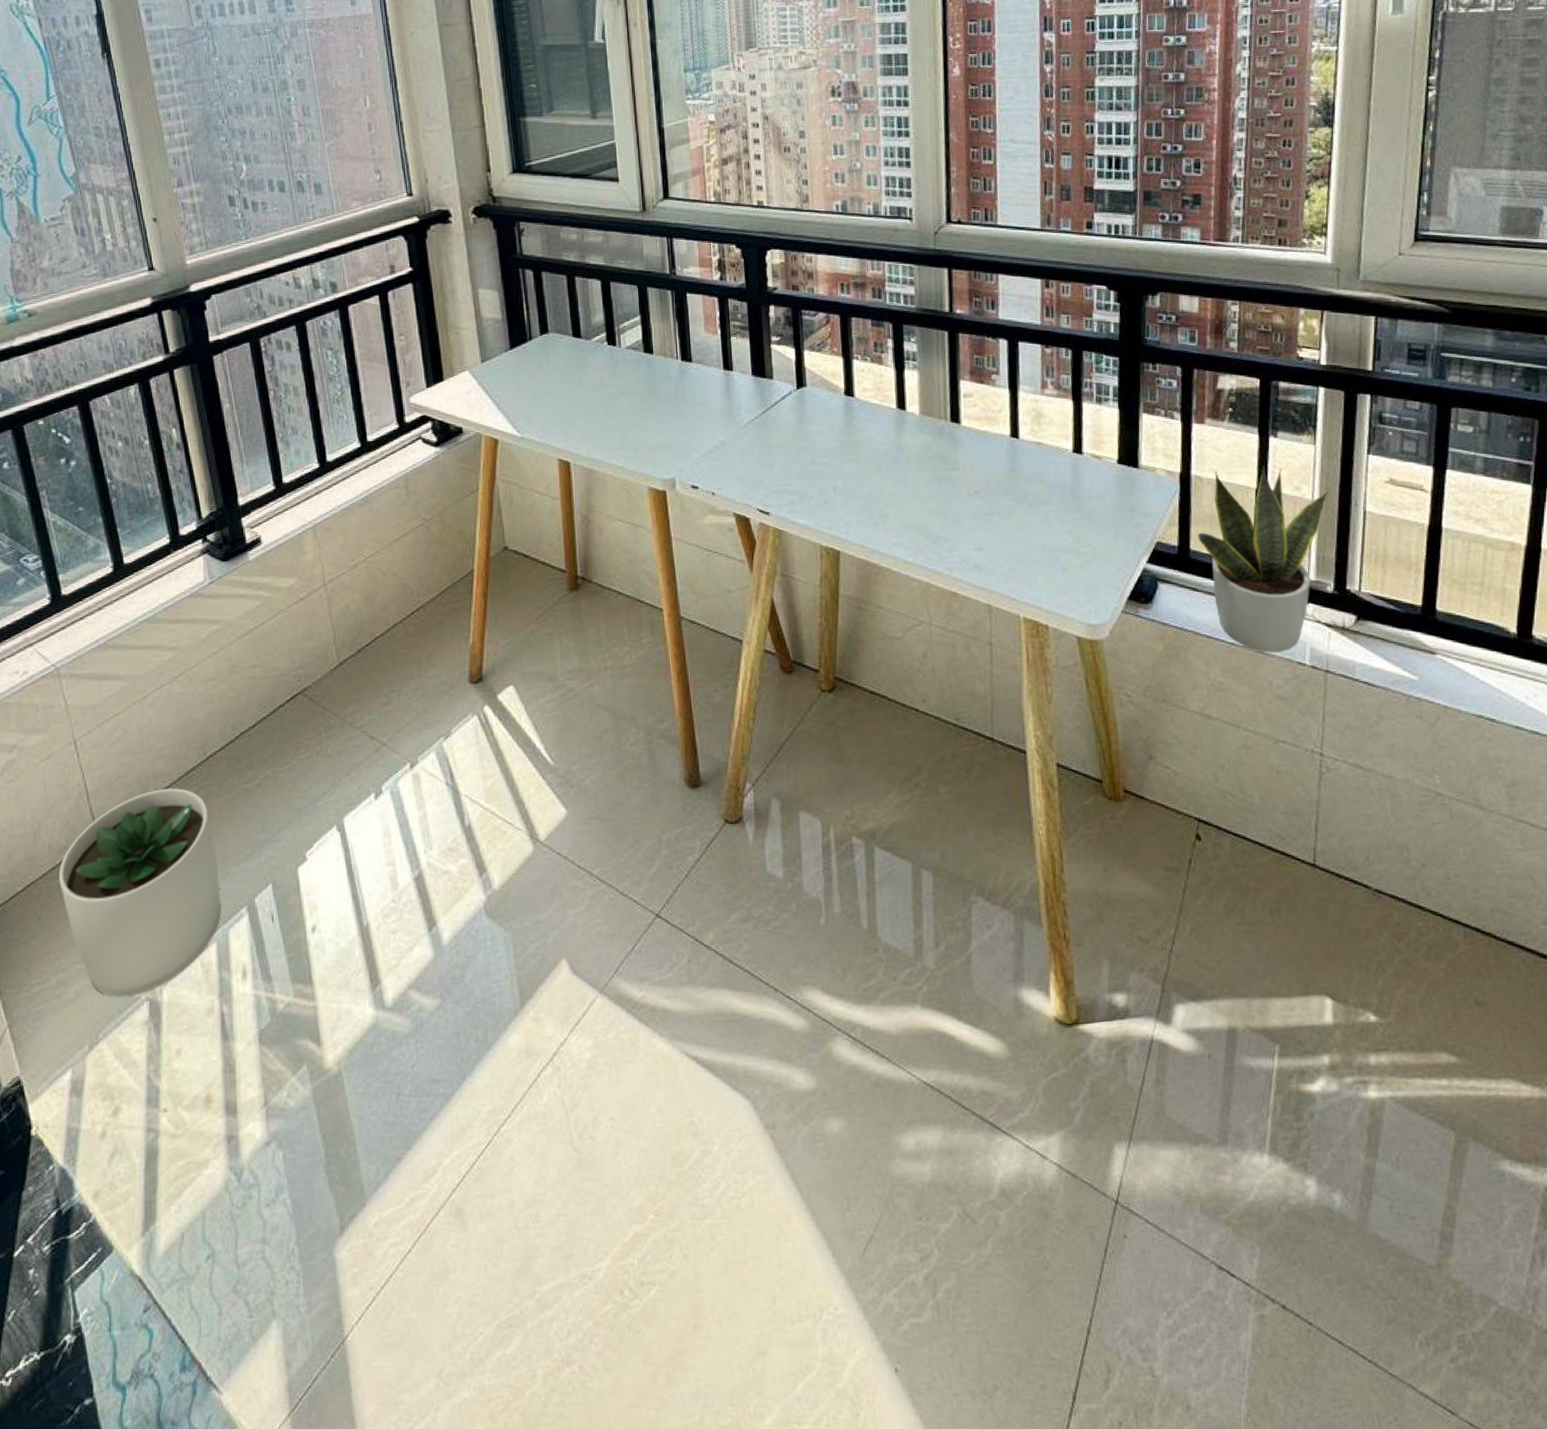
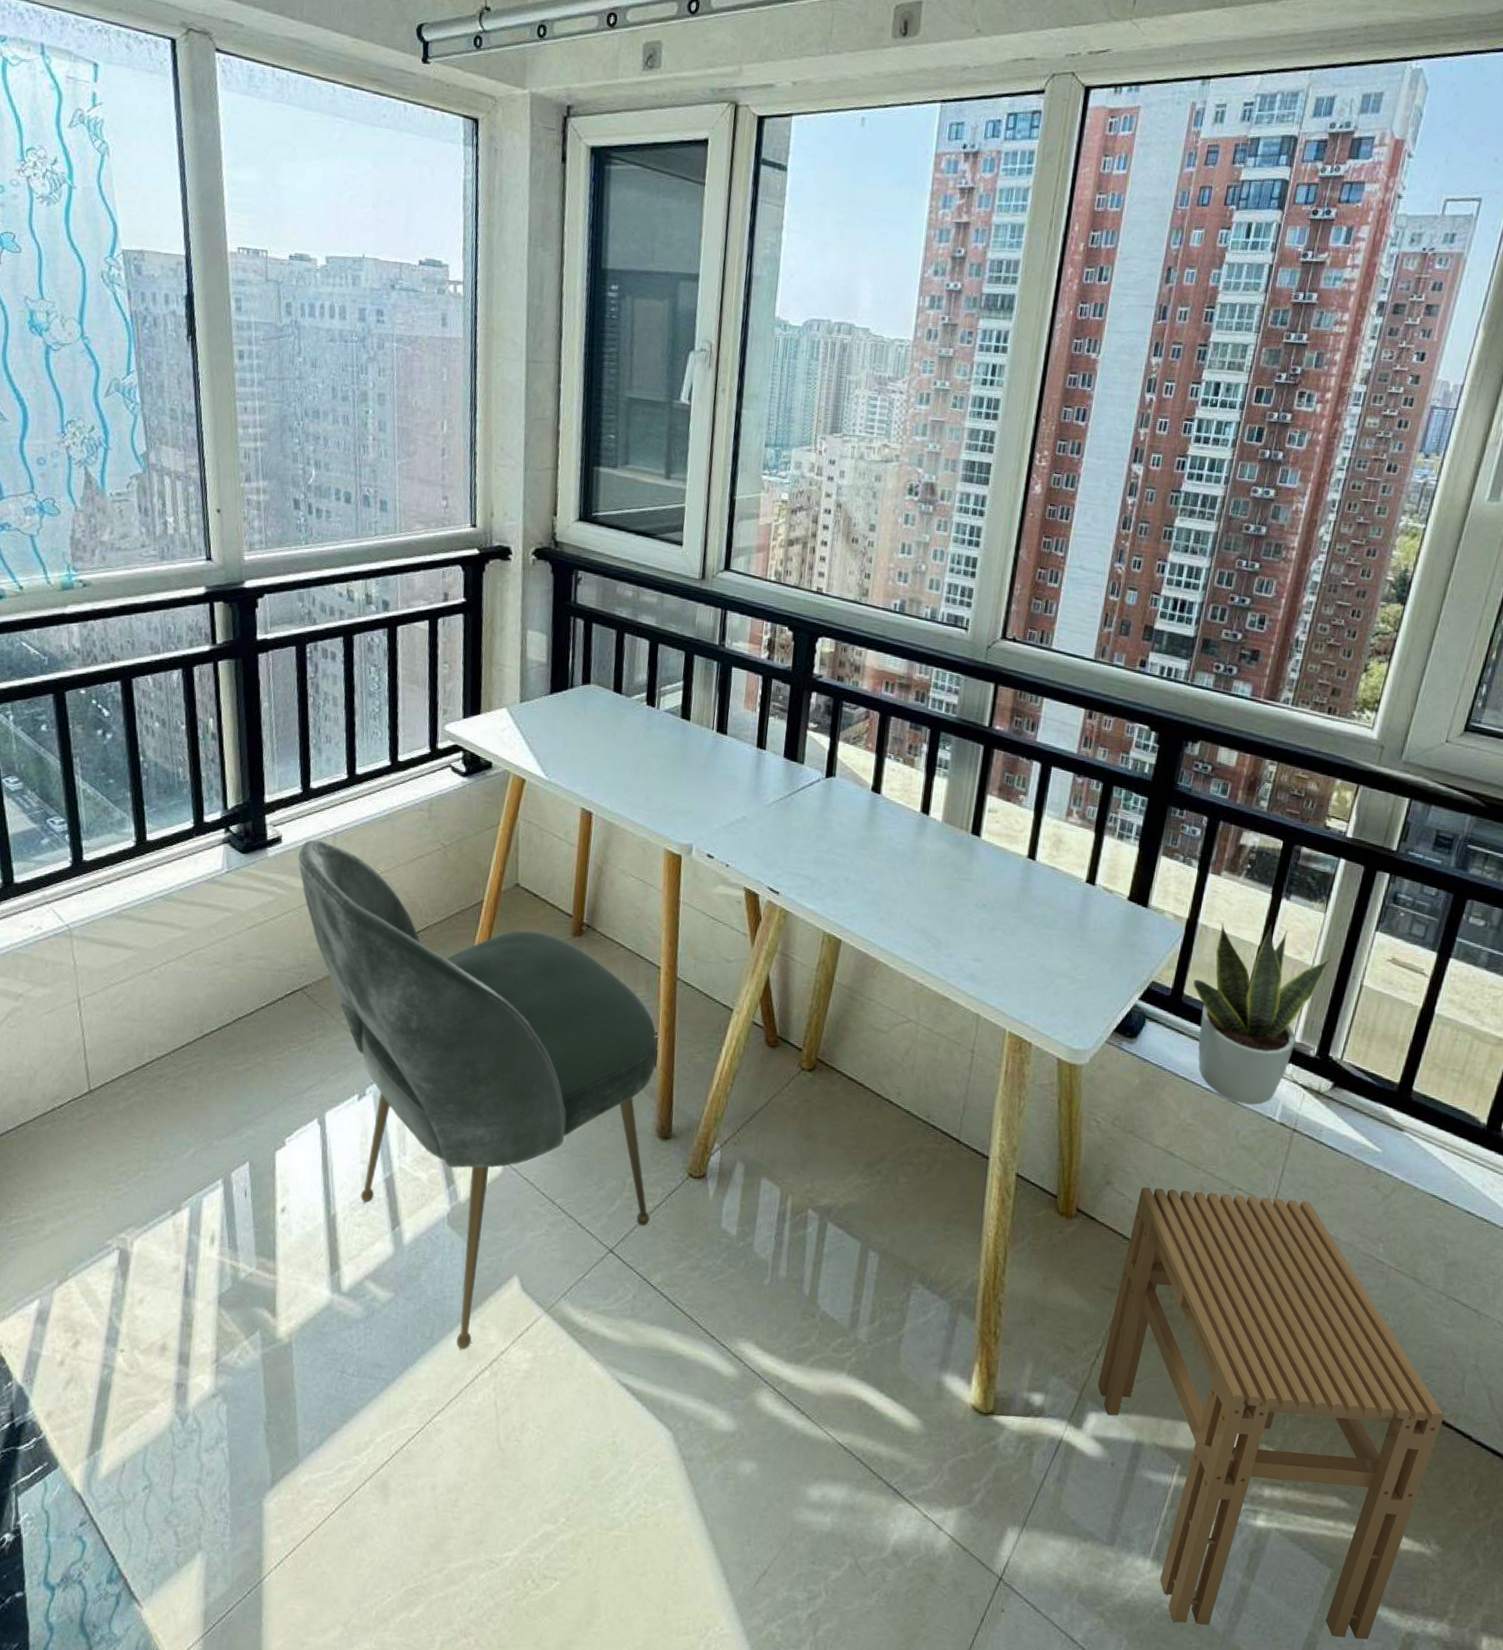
planter: present [58,788,221,997] -> none [48,1057,201,1243]
chair: none [280,535,693,1049] -> present [298,839,657,1350]
stool: none [1178,743,1537,1218] -> present [1098,1187,1445,1640]

